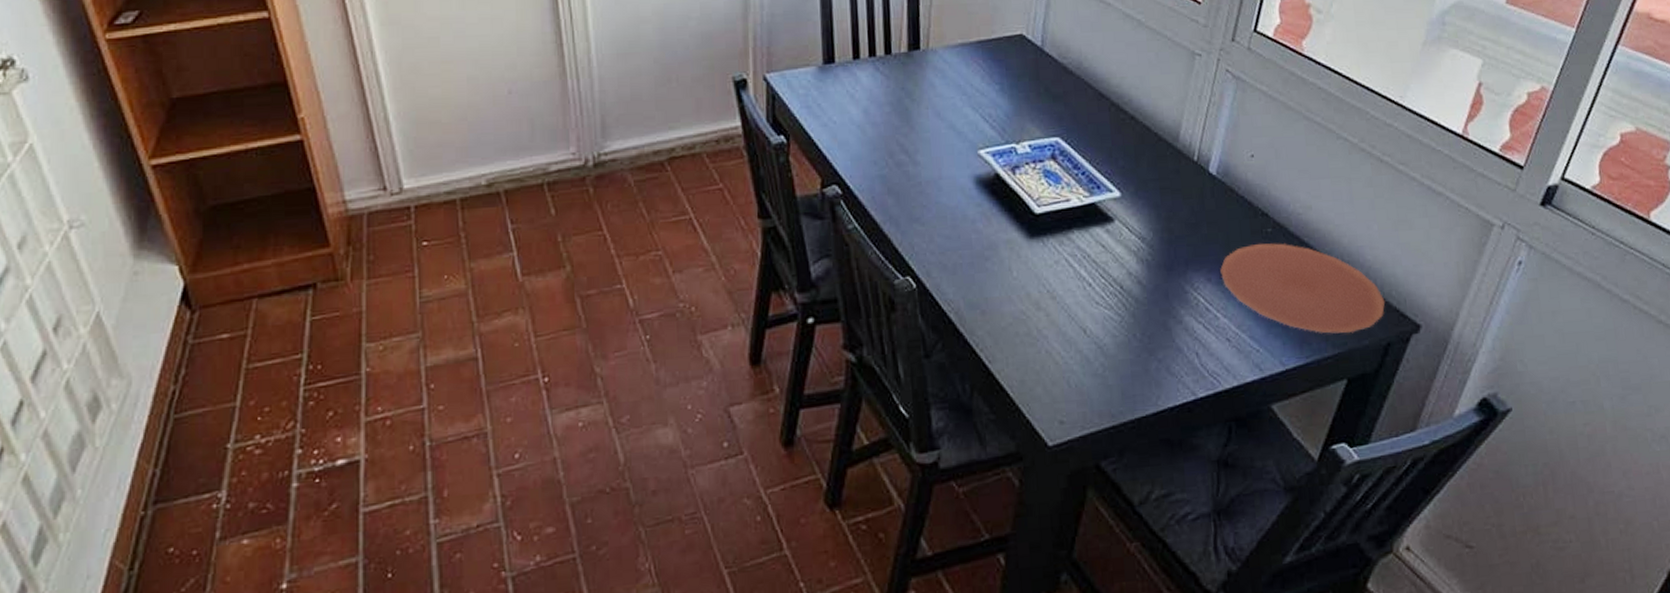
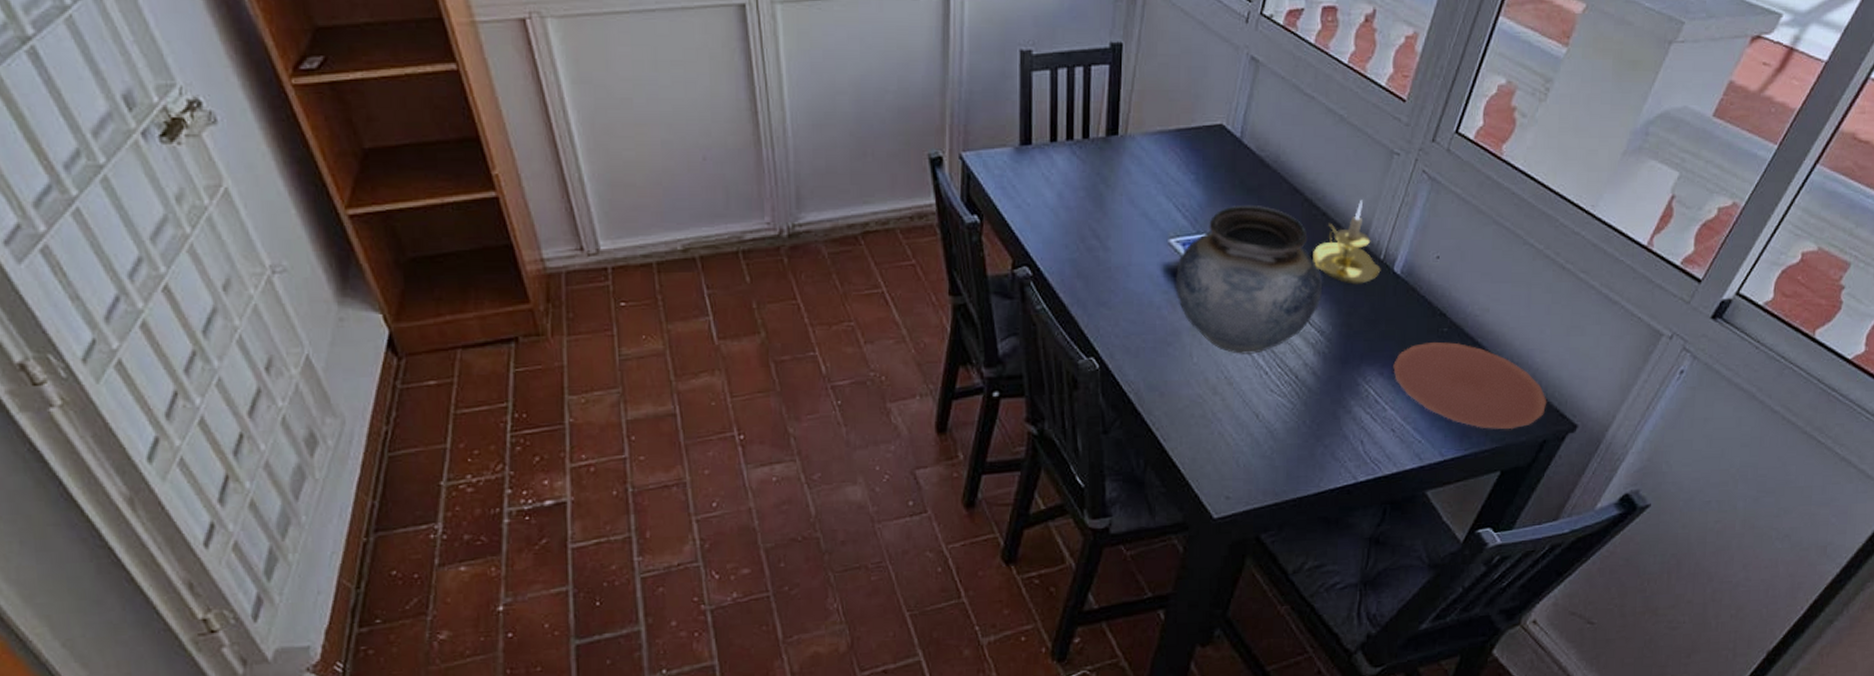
vase: none [987,112,1139,266] -> present [1175,204,1322,354]
candle holder: none [1125,101,1196,188] -> present [1313,199,1381,284]

